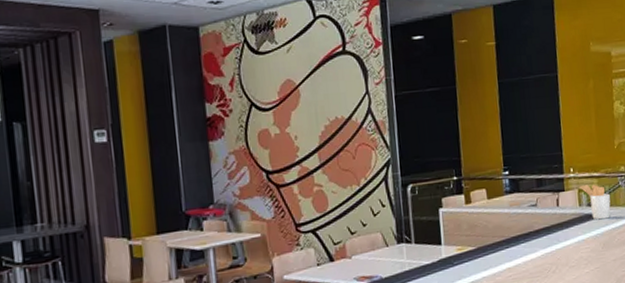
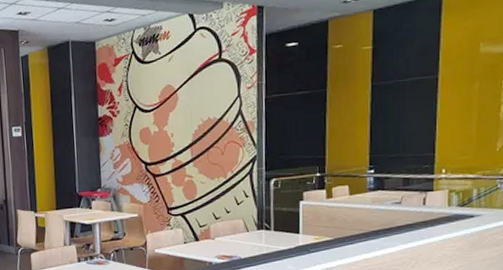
utensil holder: present [579,184,611,220] -> none [450,185,485,221]

